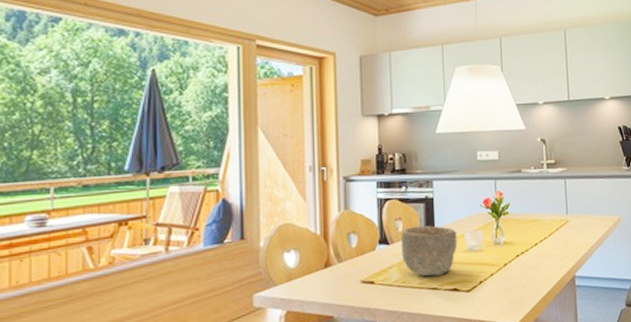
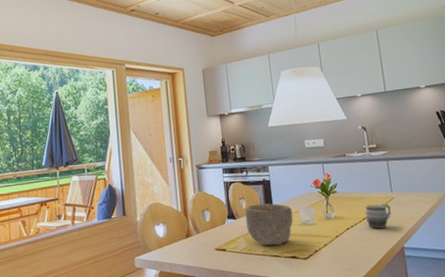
mug: none [537,227,565,256] -> present [365,203,391,229]

